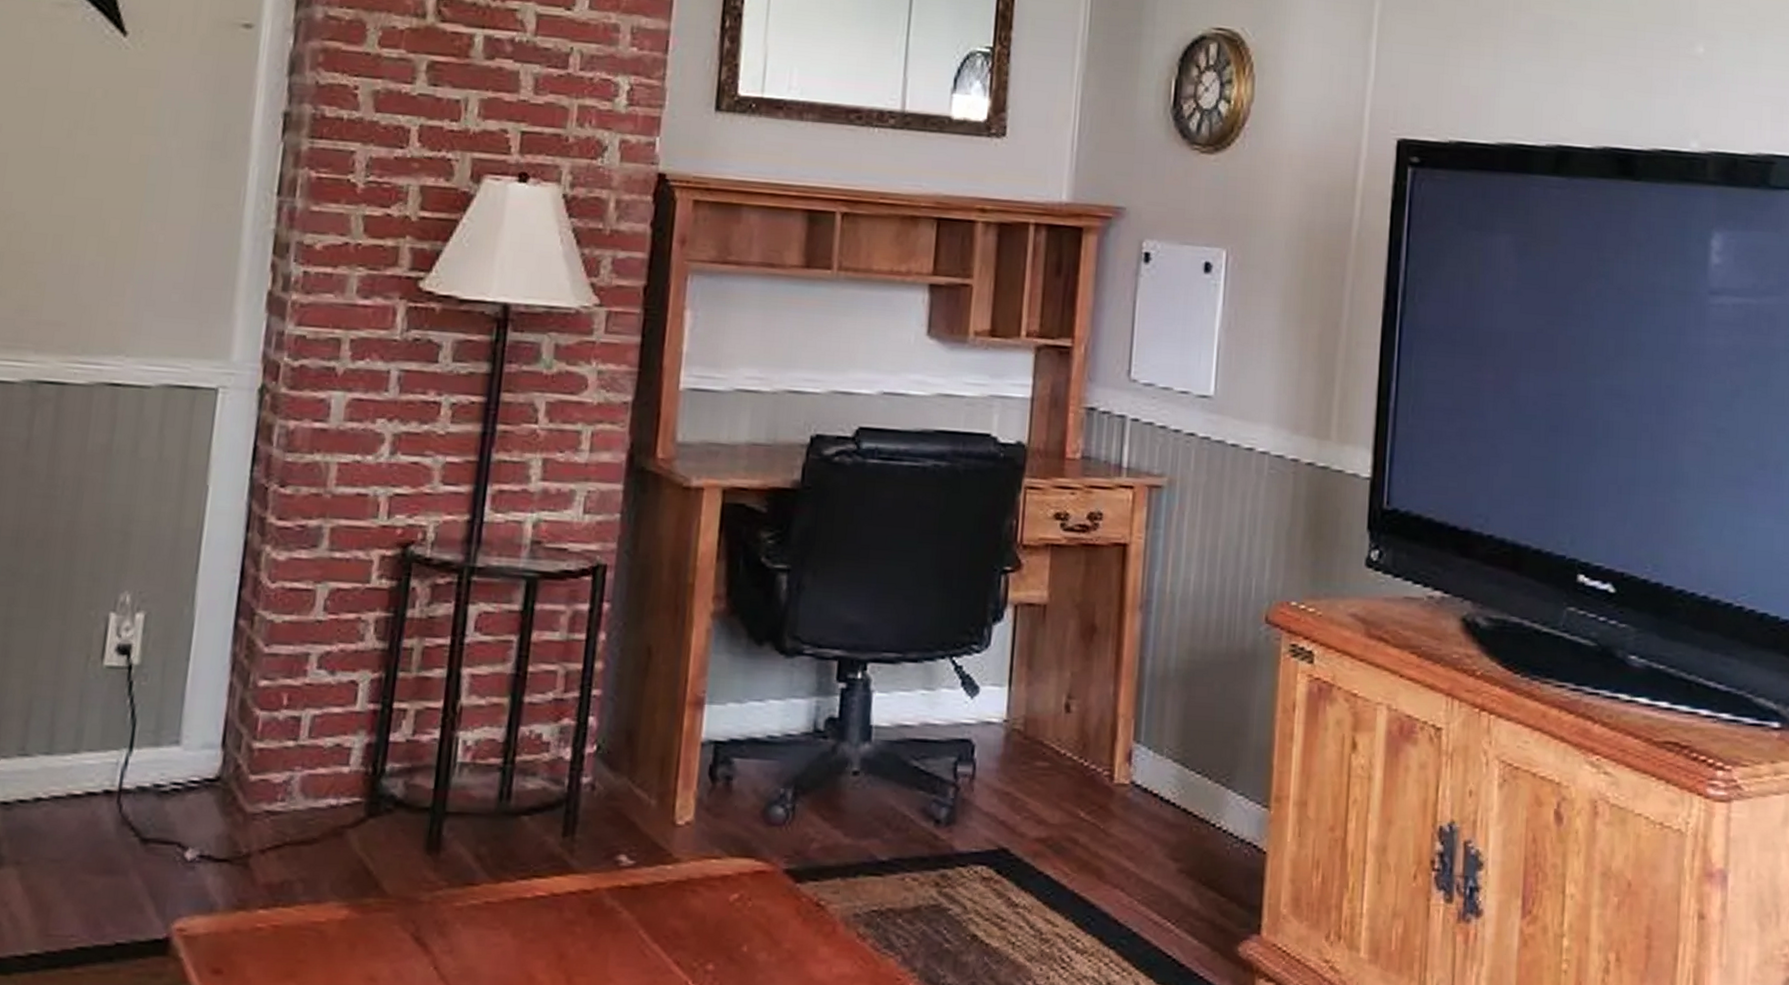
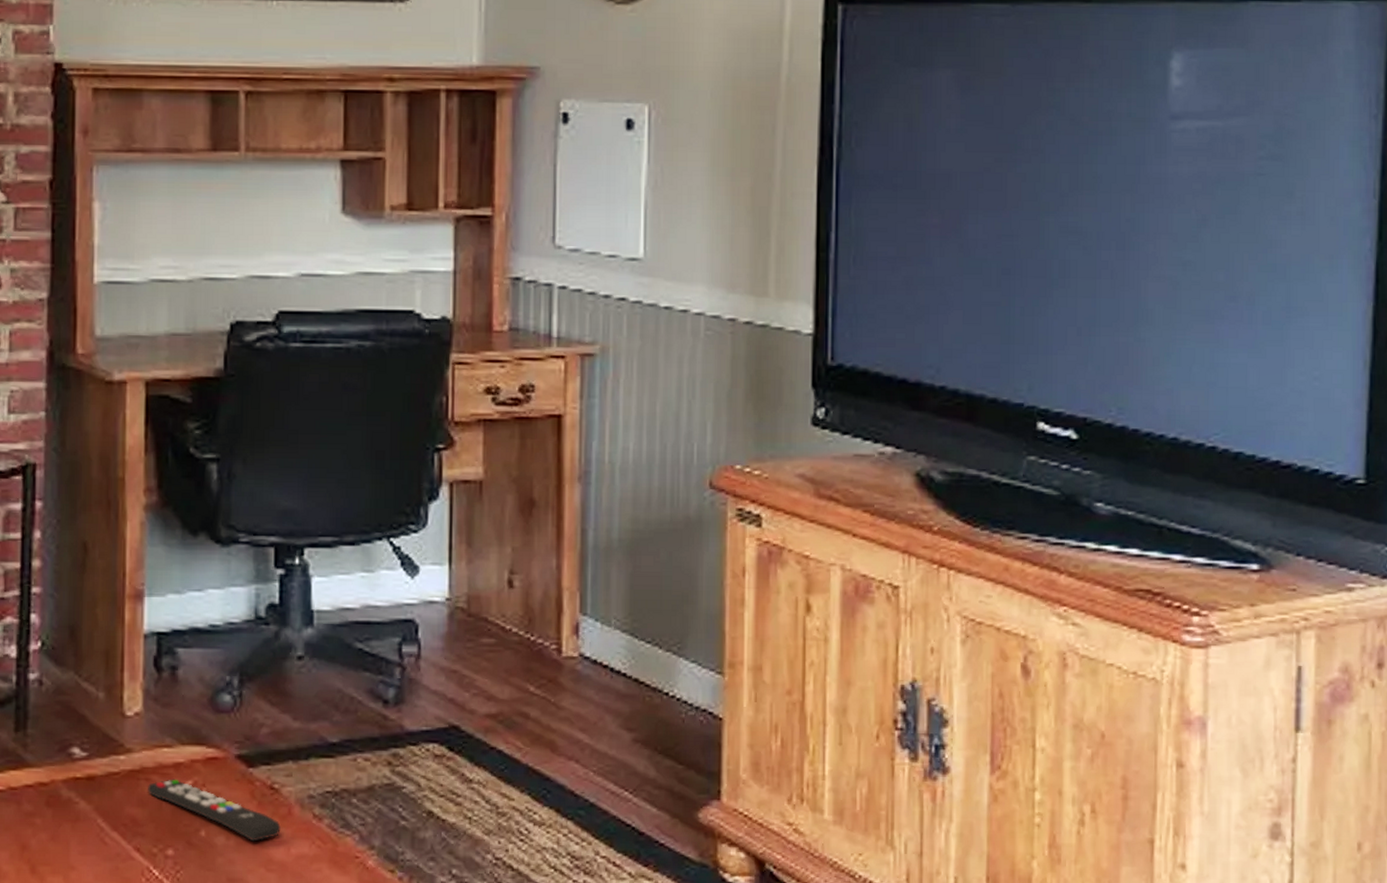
remote control: none [691,891,824,959] -> present [147,779,281,842]

